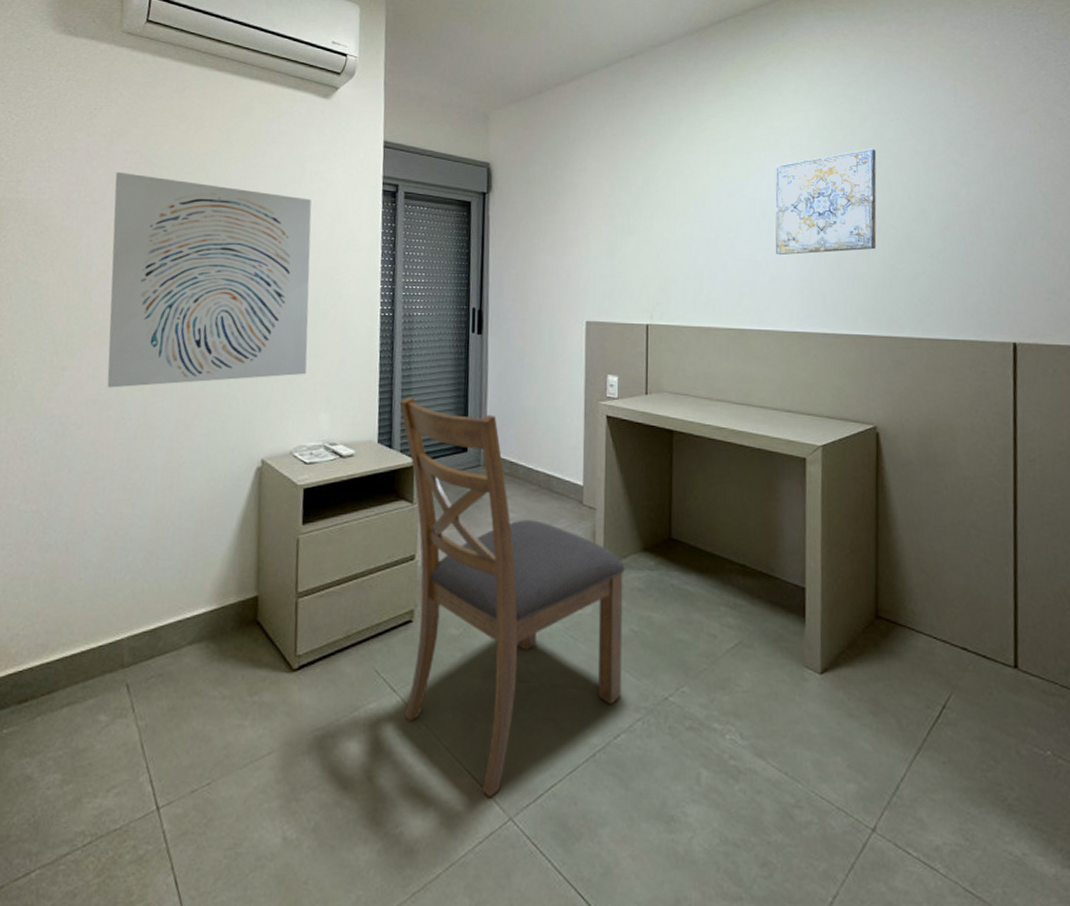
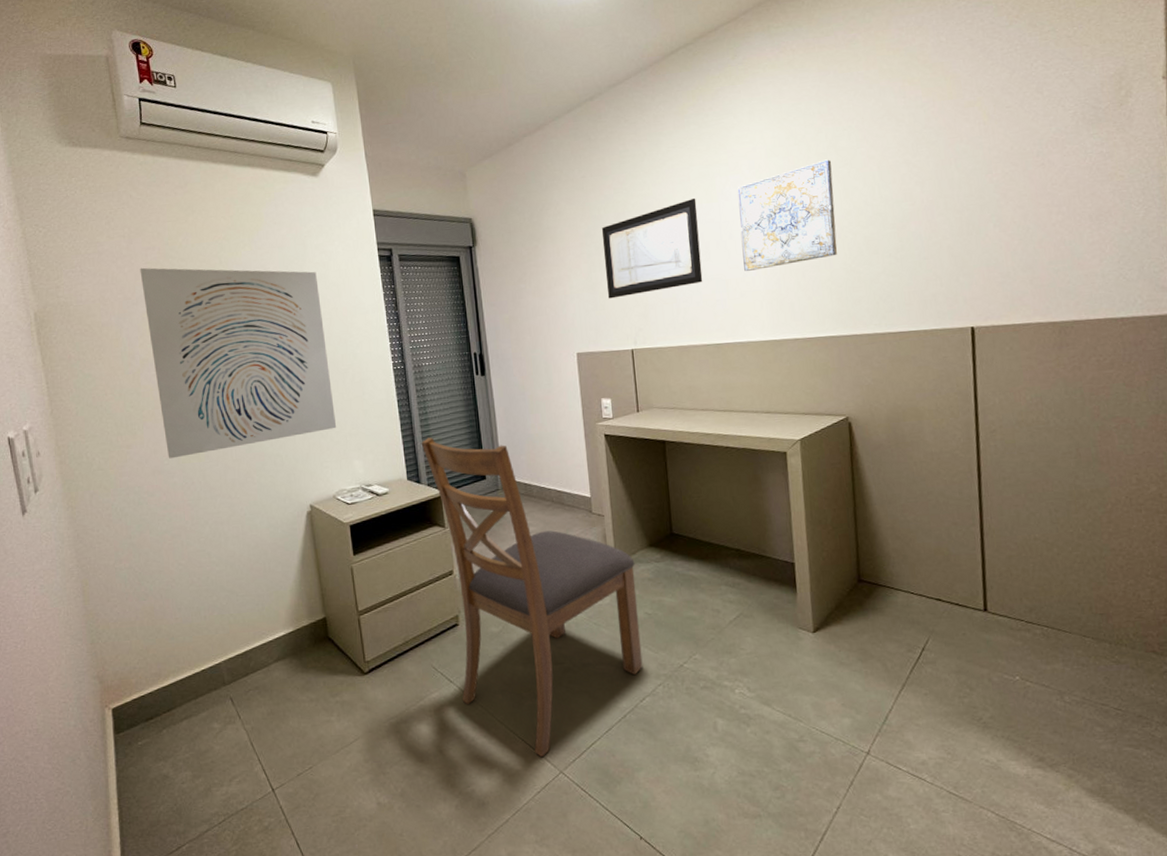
wall art: none [627,171,732,267] -> present [601,198,703,299]

